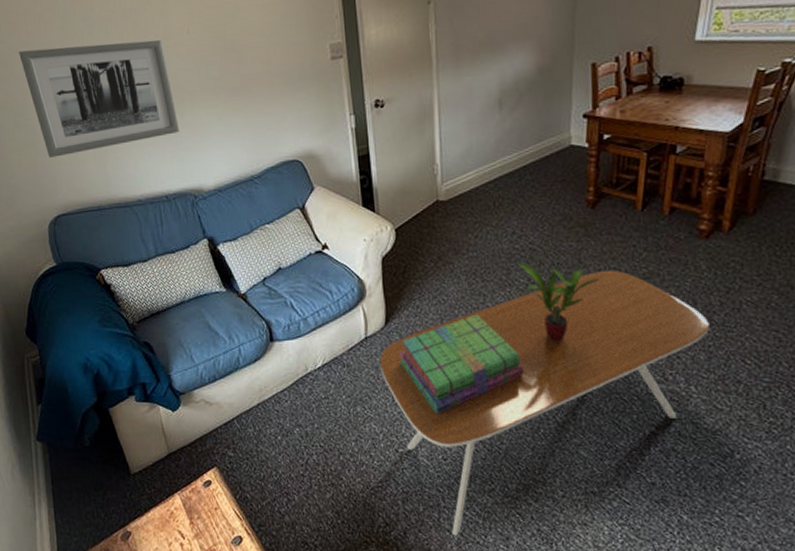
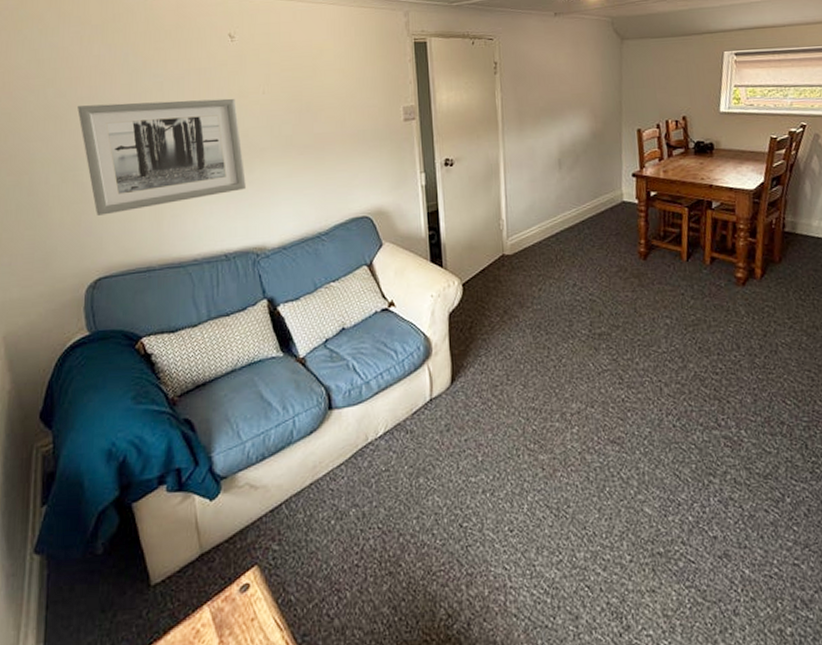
coffee table: present [380,270,709,536] -> none [445,318,753,622]
stack of books: present [399,314,524,414] -> none [465,368,588,480]
potted plant: present [516,261,599,342] -> none [578,312,654,393]

